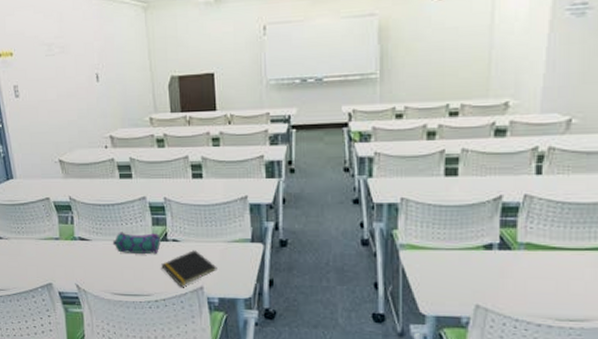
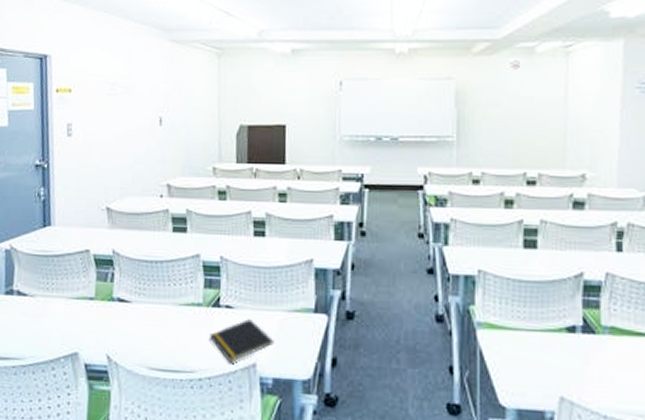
pencil case: present [112,232,161,254] -> none [155,293,212,322]

